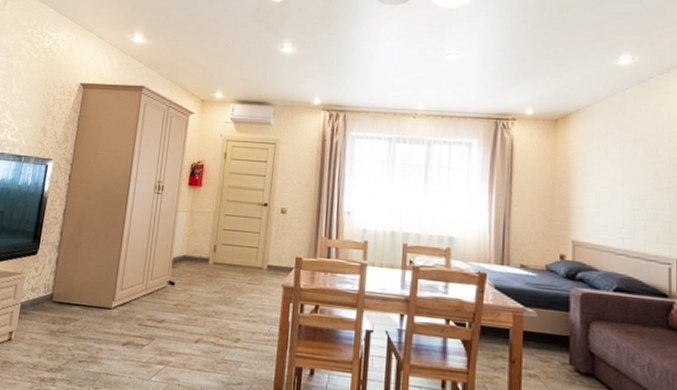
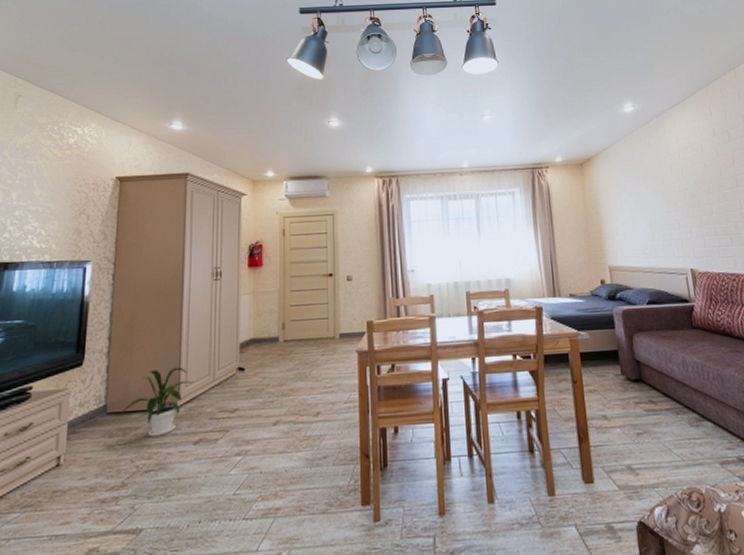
house plant: none [62,269,128,332] -> present [119,367,193,437]

